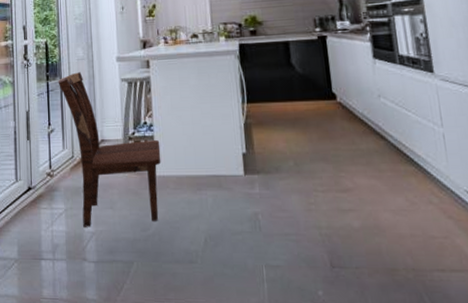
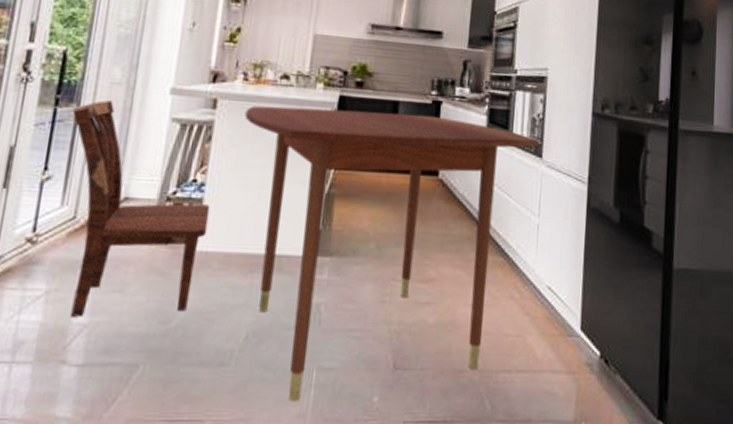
dining table: none [170,49,428,293] -> present [244,106,539,402]

